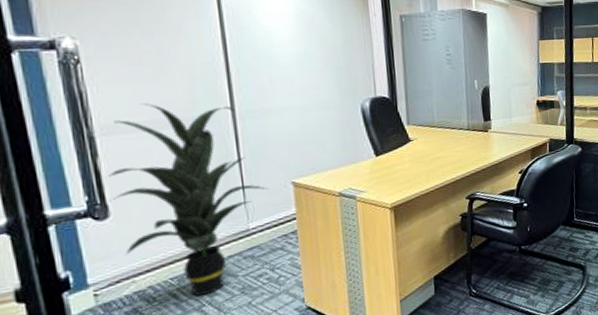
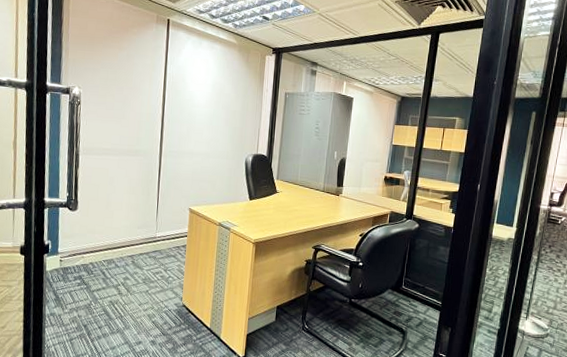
indoor plant: present [108,103,269,296] -> none [81,136,173,278]

